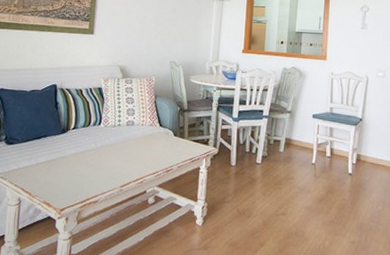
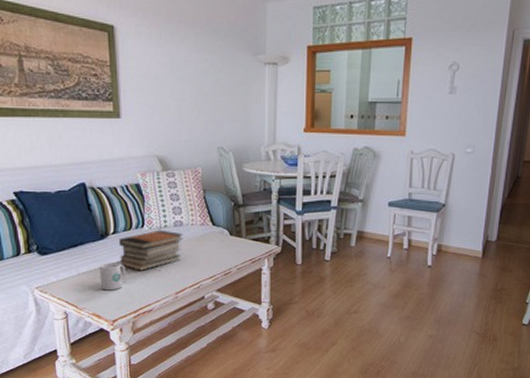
mug: none [55,154,80,181] -> present [99,263,126,291]
book stack: none [76,127,134,164] -> present [119,230,184,271]

